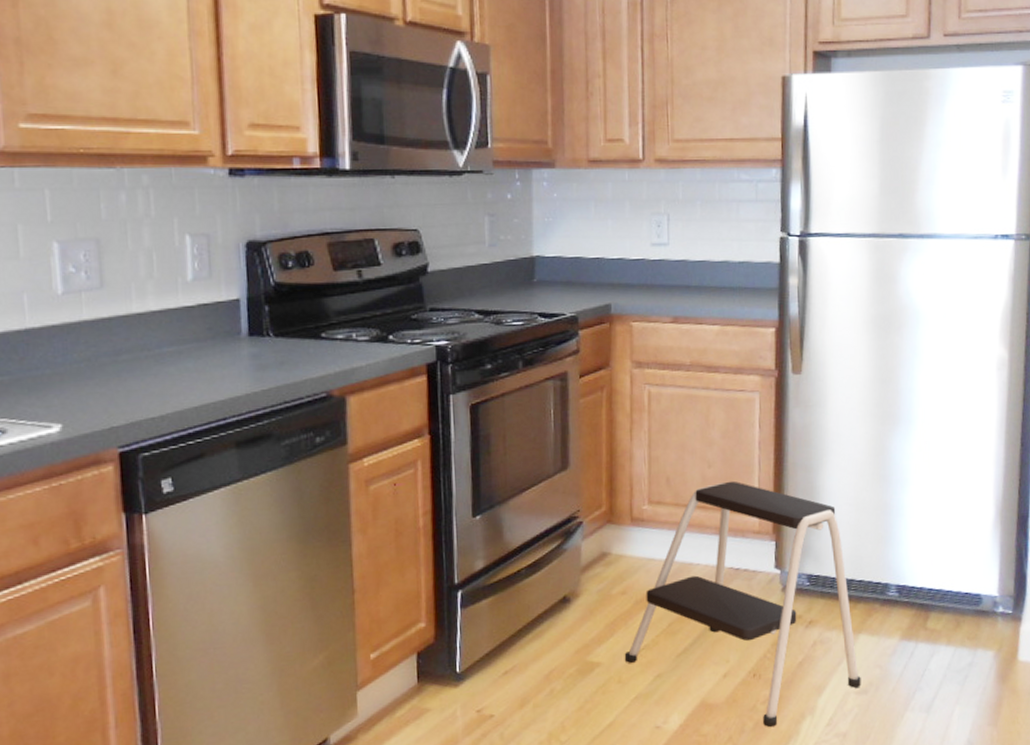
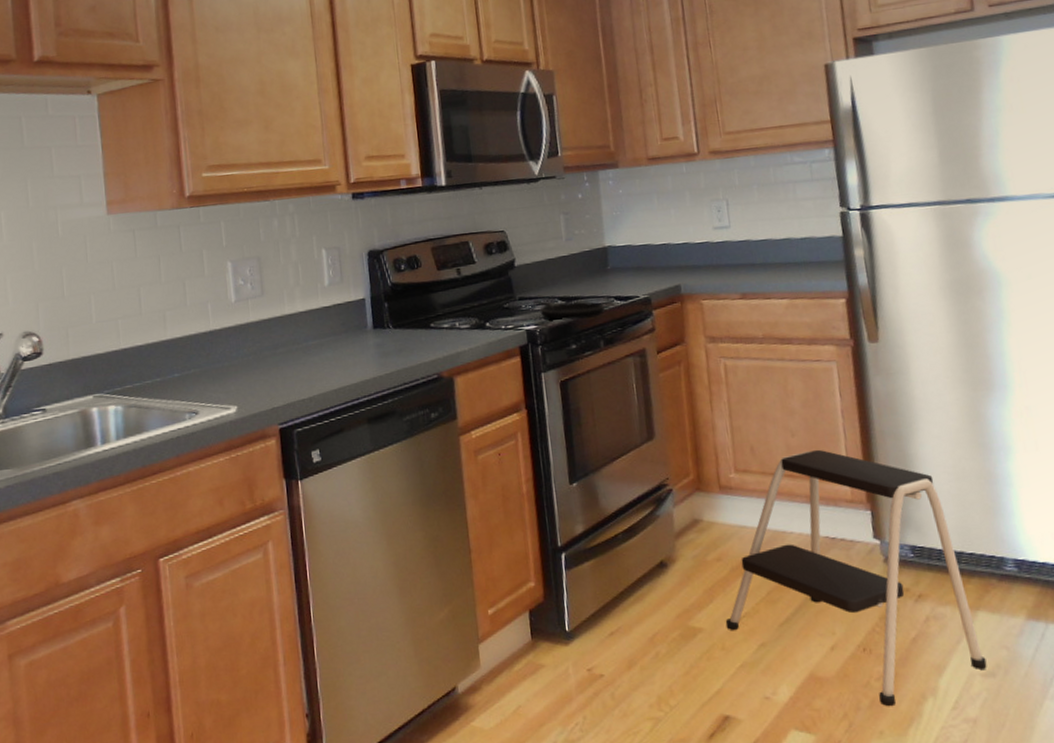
frying pan: none [445,312,528,337] -> present [532,300,606,321]

